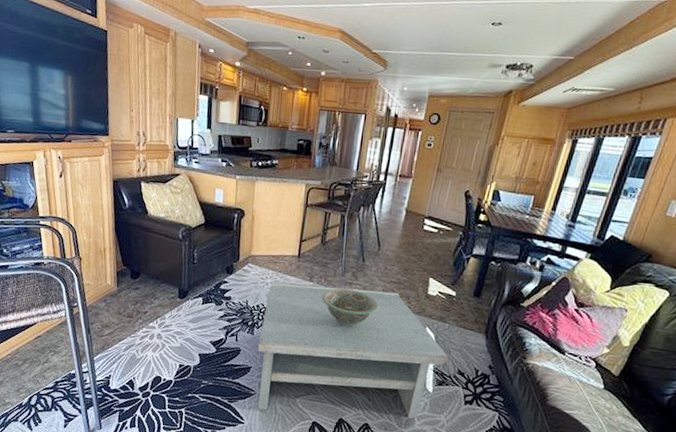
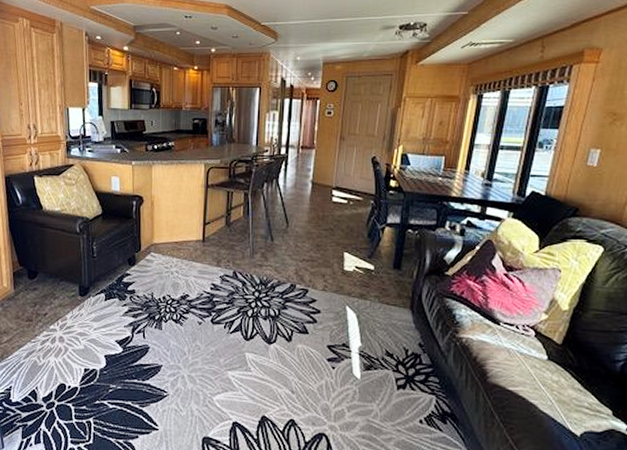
coffee table: present [257,281,449,418] -> none [167,269,374,413]
decorative bowl: present [321,288,379,327] -> none [231,271,293,312]

